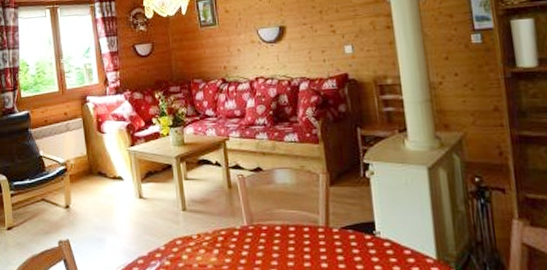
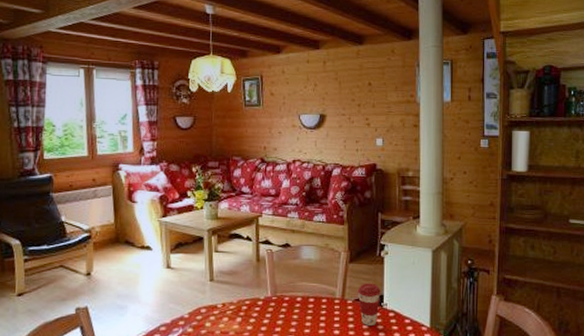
coffee cup: none [343,208,372,257] -> present [357,283,380,325]

